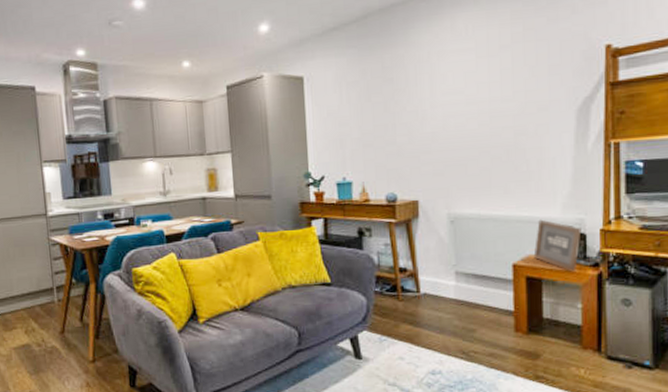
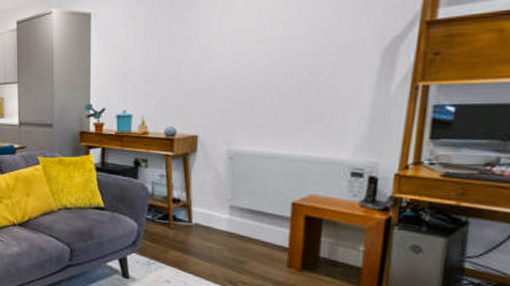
picture frame: present [533,219,582,272] -> none [315,160,373,215]

